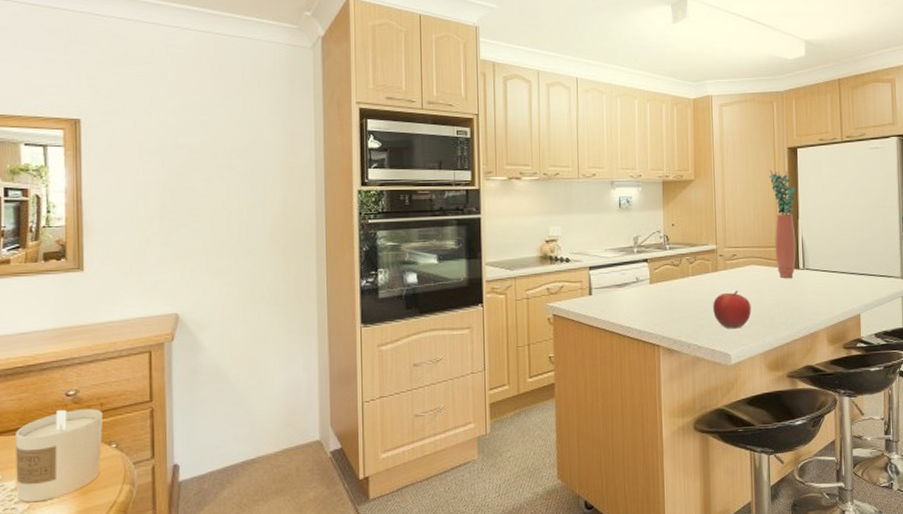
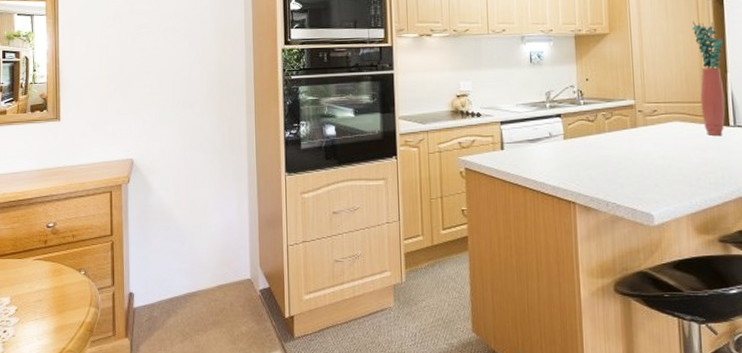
candle: present [16,409,104,503] -> none [10,239,75,317]
fruit: present [713,291,751,329] -> none [632,148,676,188]

